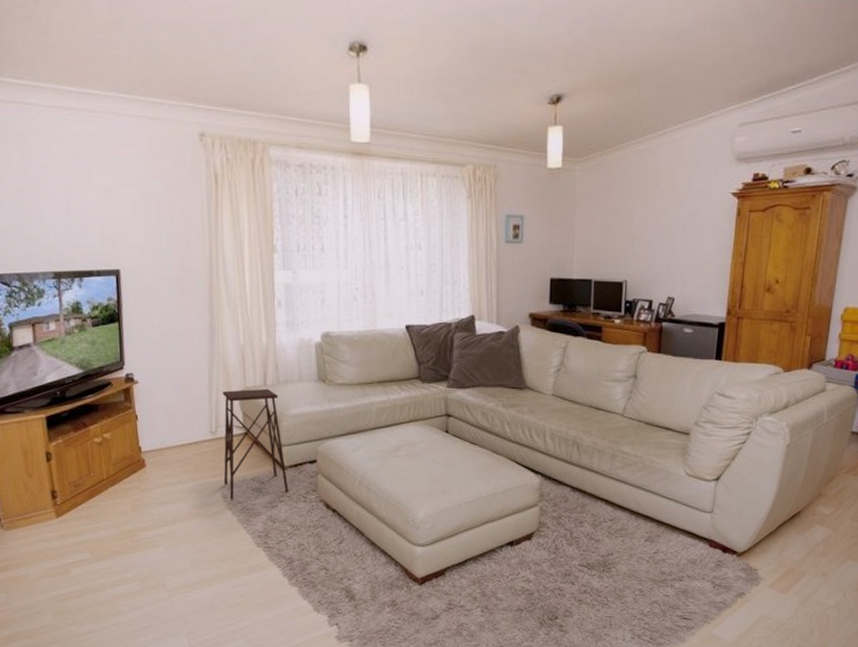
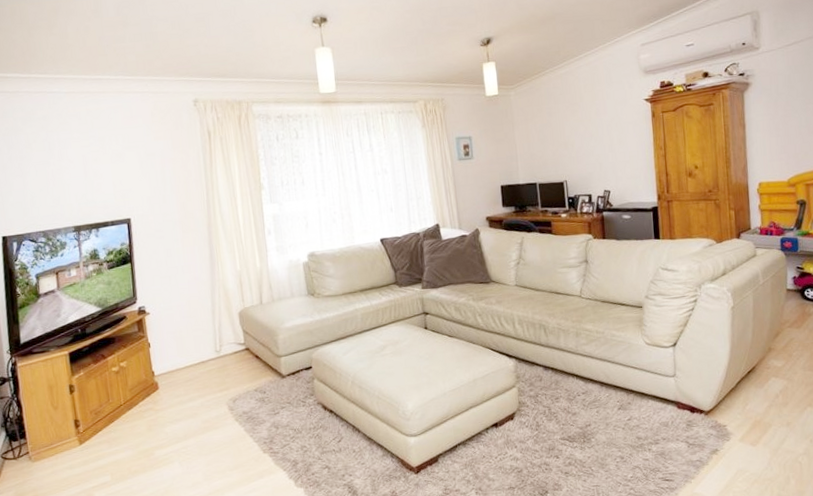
side table: present [222,388,289,500] -> none [224,306,289,411]

